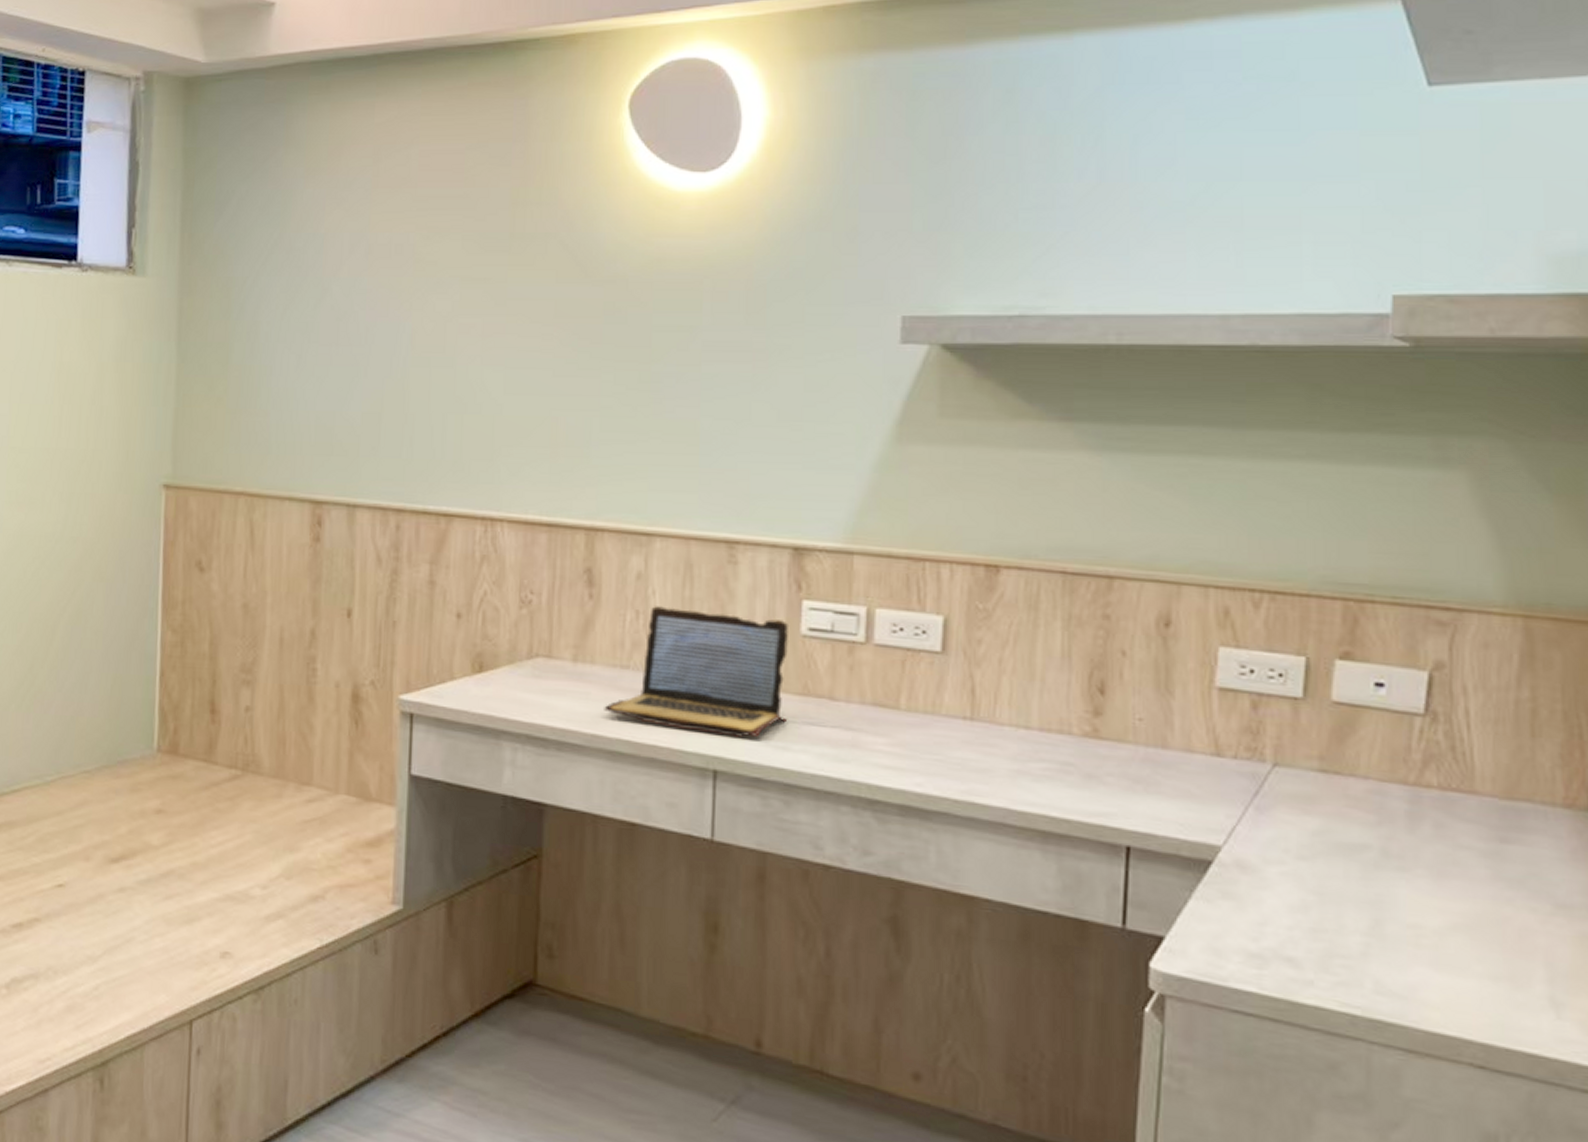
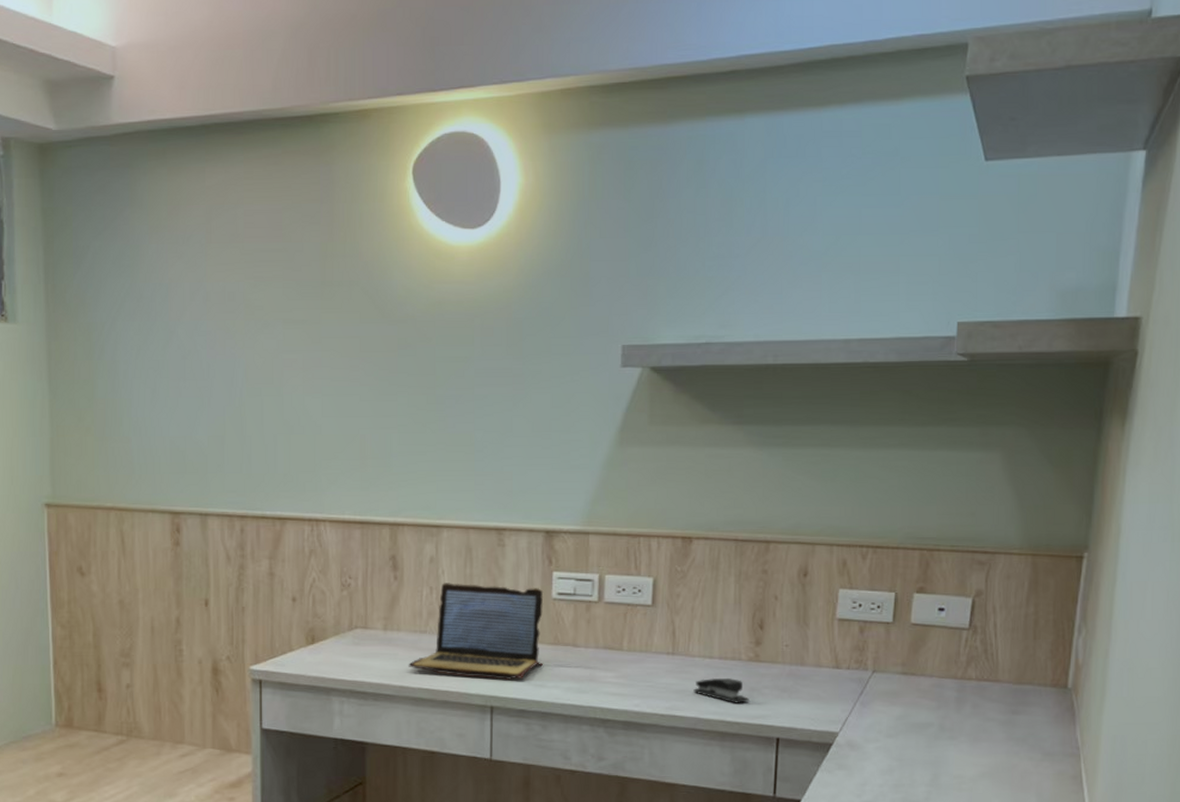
stapler: none [1001,756,1085,794] -> present [693,678,750,703]

